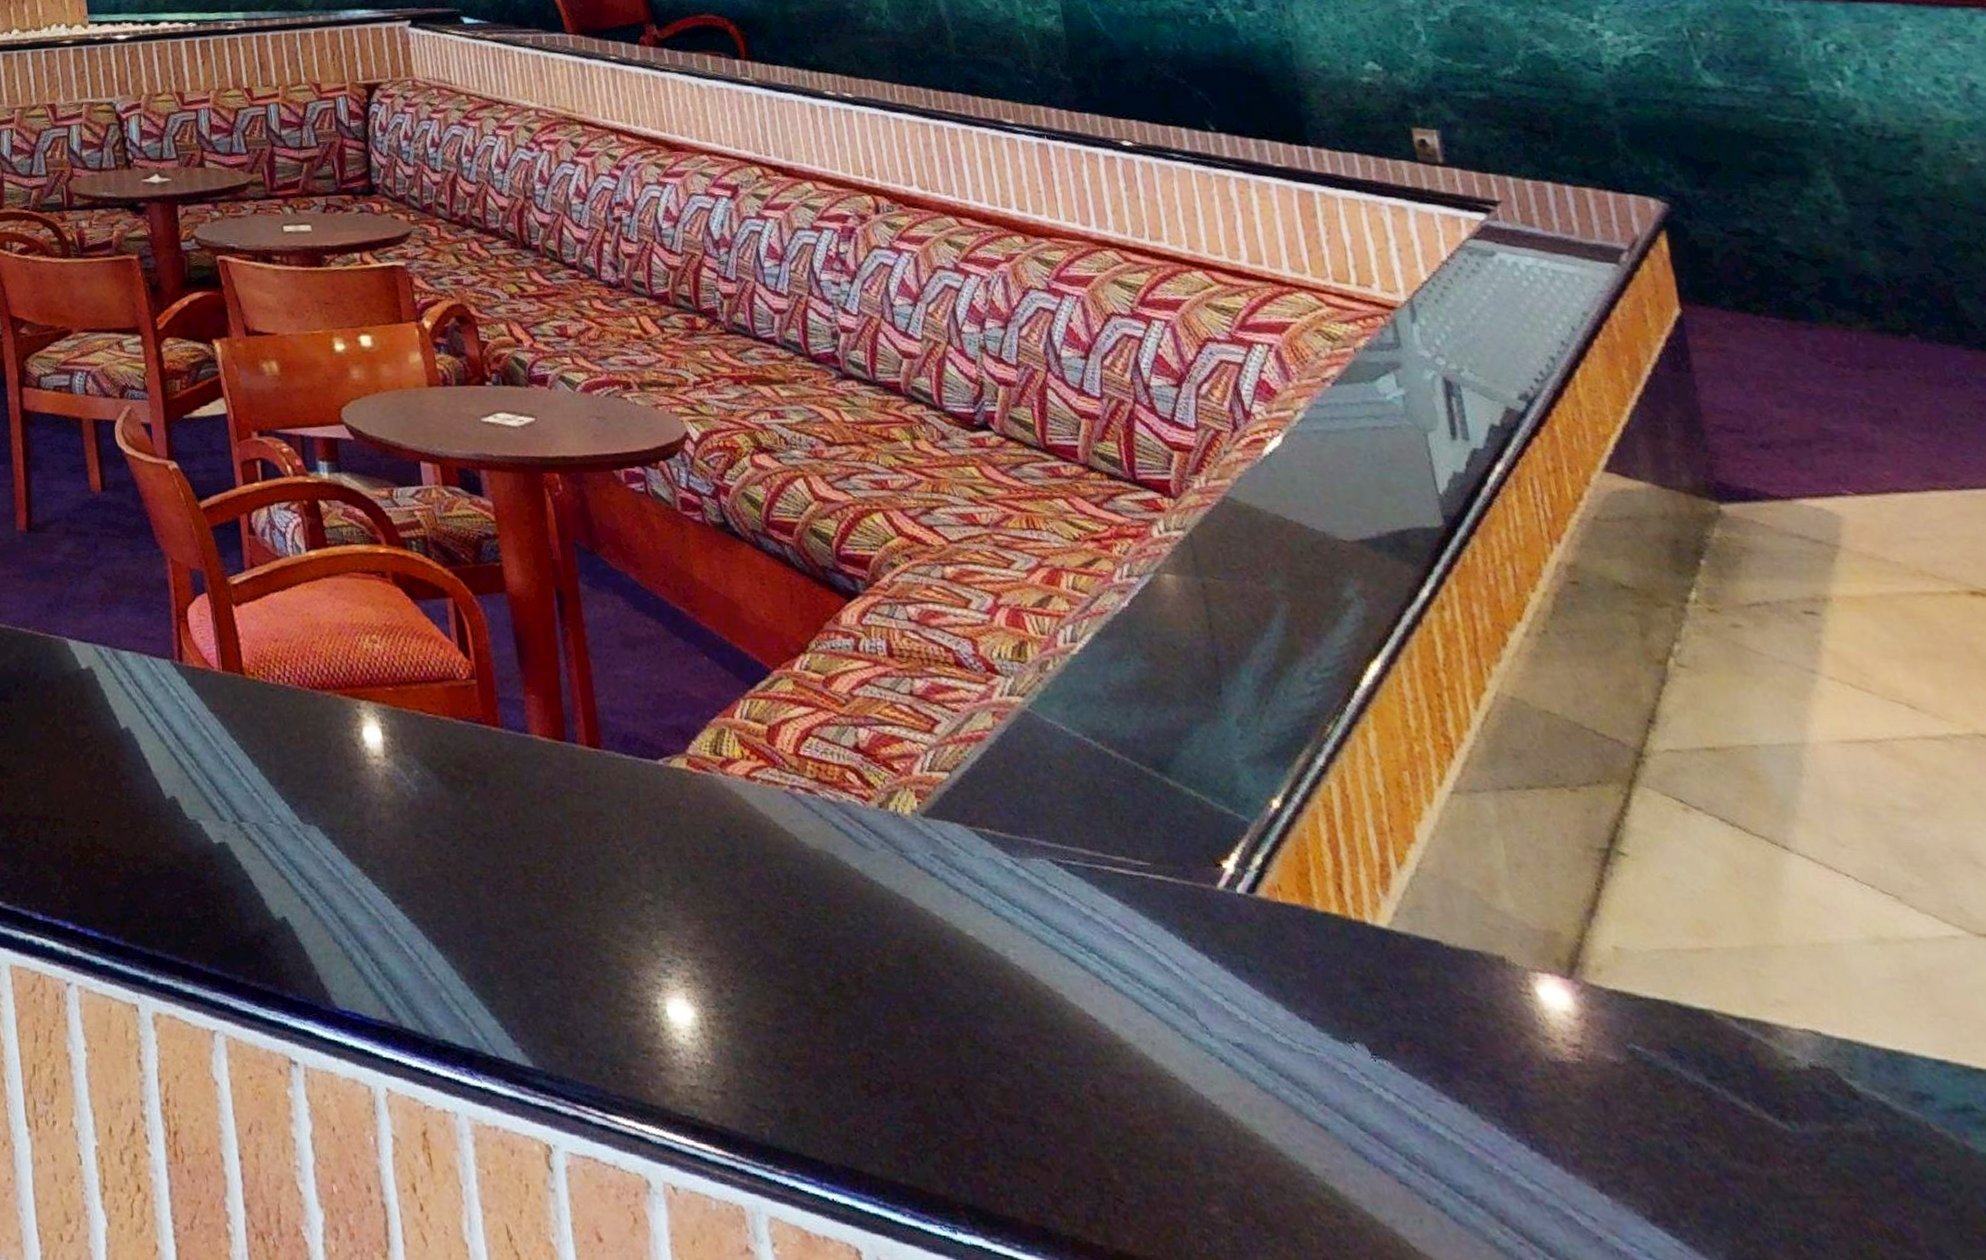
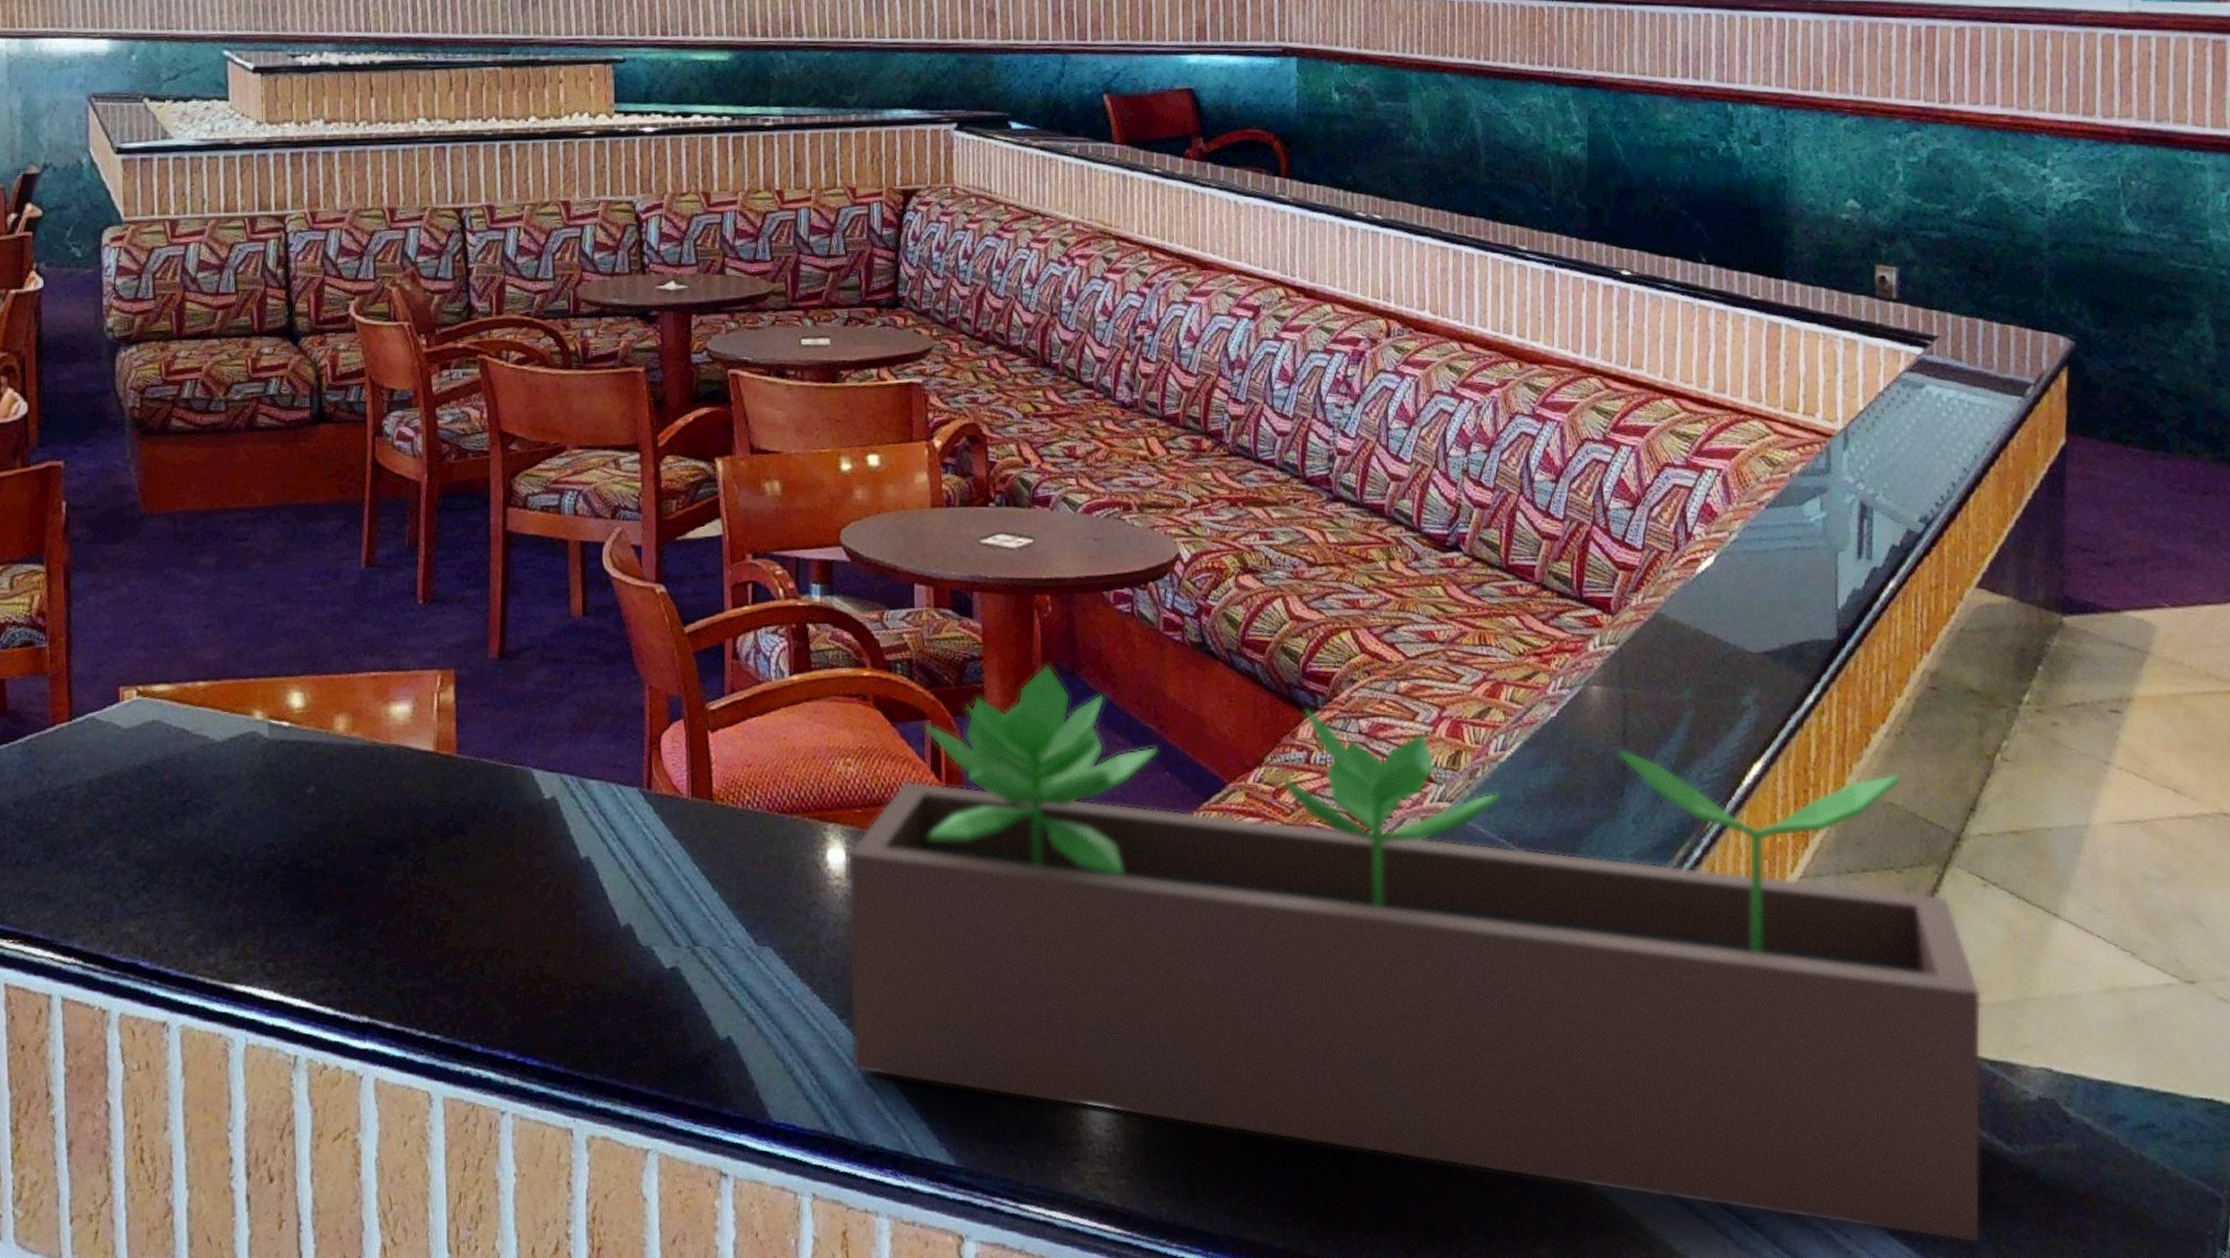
succulent planter: none [383,542,1770,1240] -> present [847,663,1982,1244]

